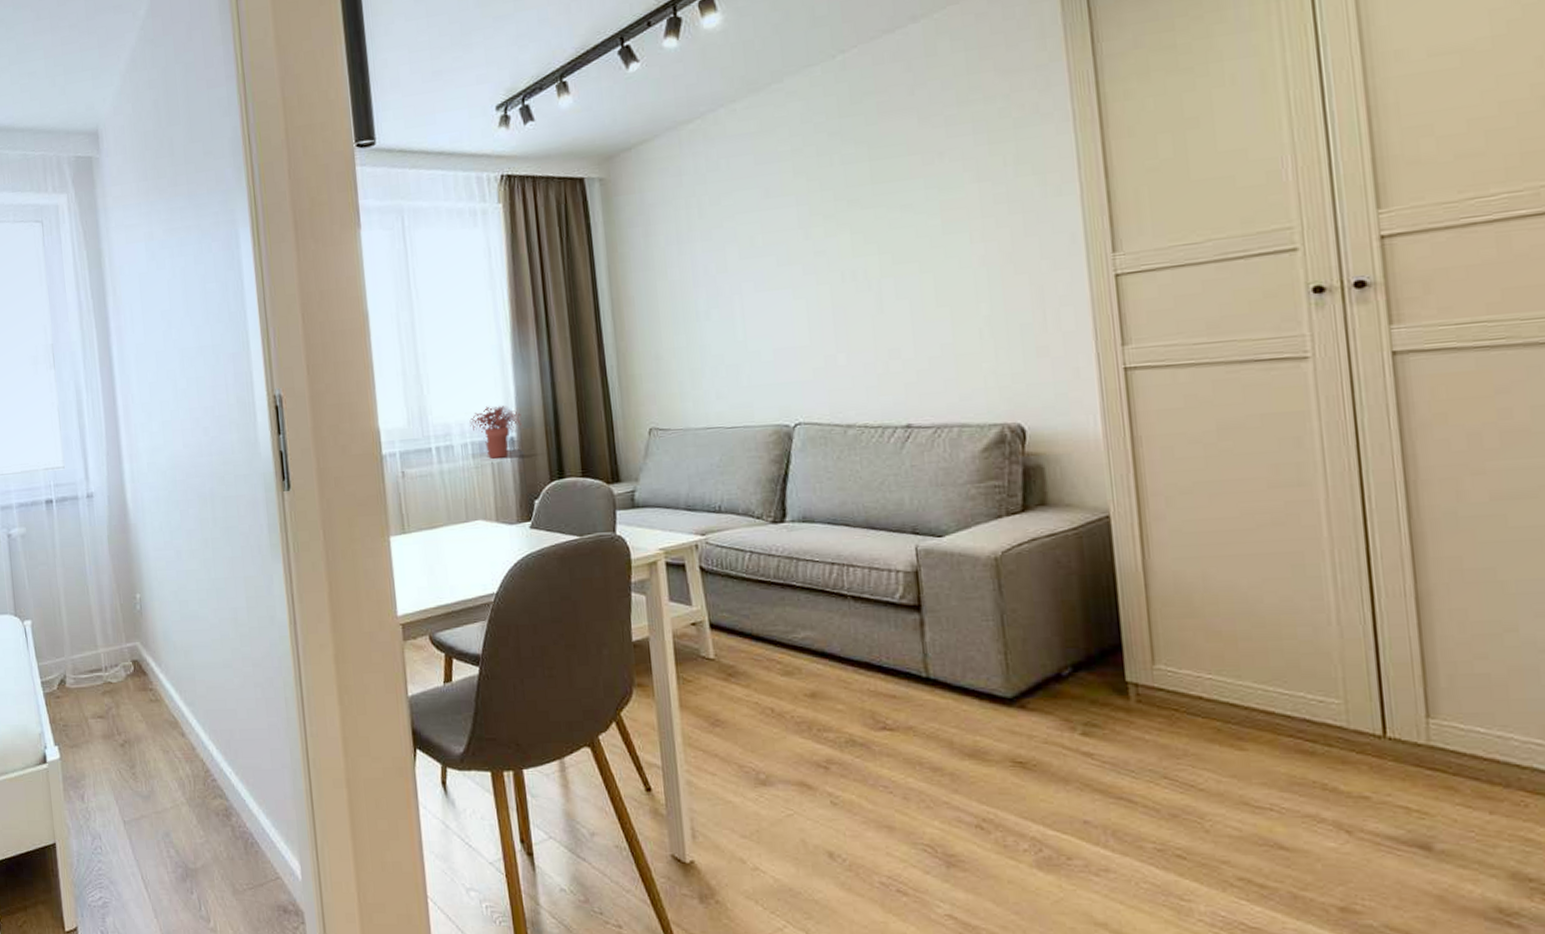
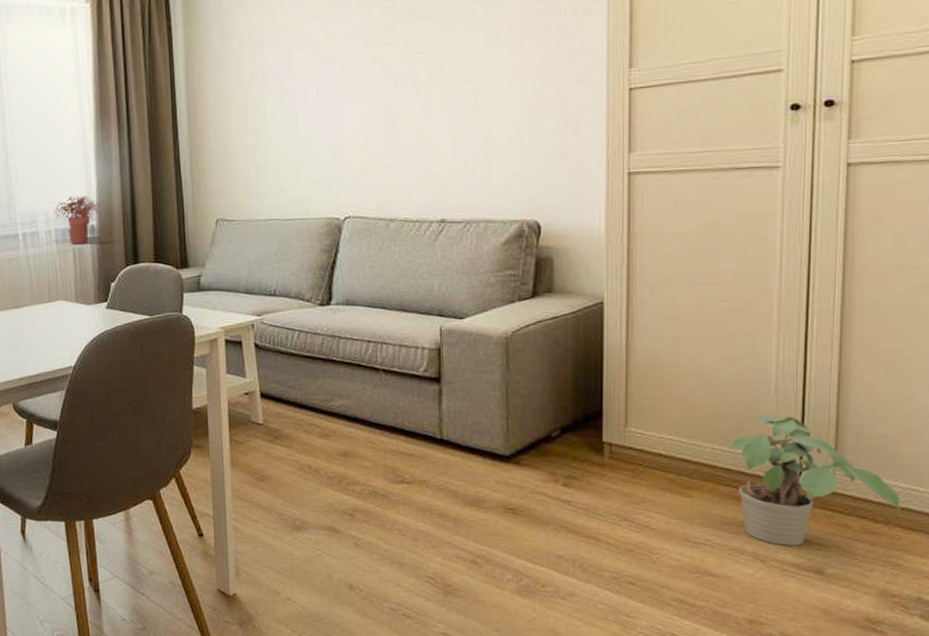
potted plant: none [1288,650,1523,813] -> present [730,415,901,546]

